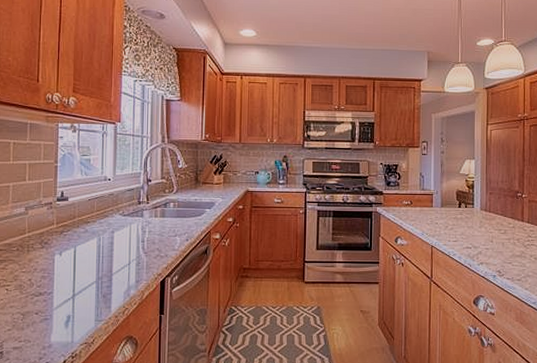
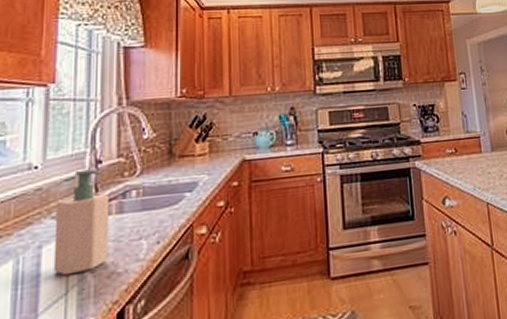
soap bottle: none [121,184,156,253] -> present [53,169,110,276]

